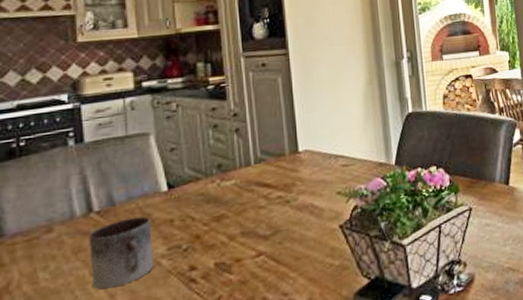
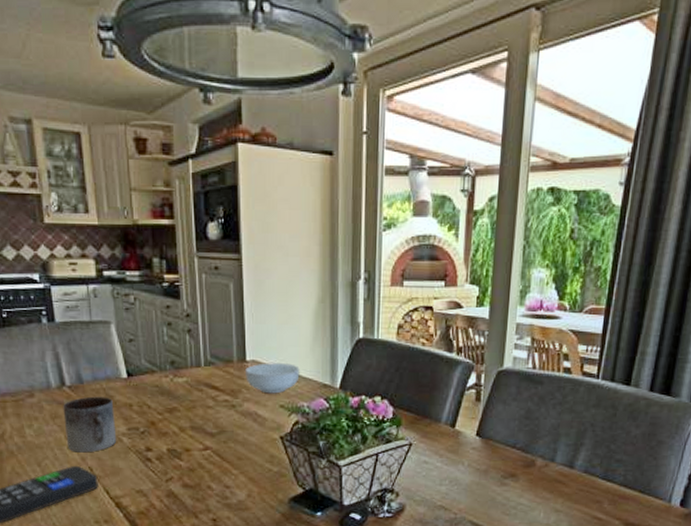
cereal bowl: none [298,147,355,182] -> present [245,363,300,394]

